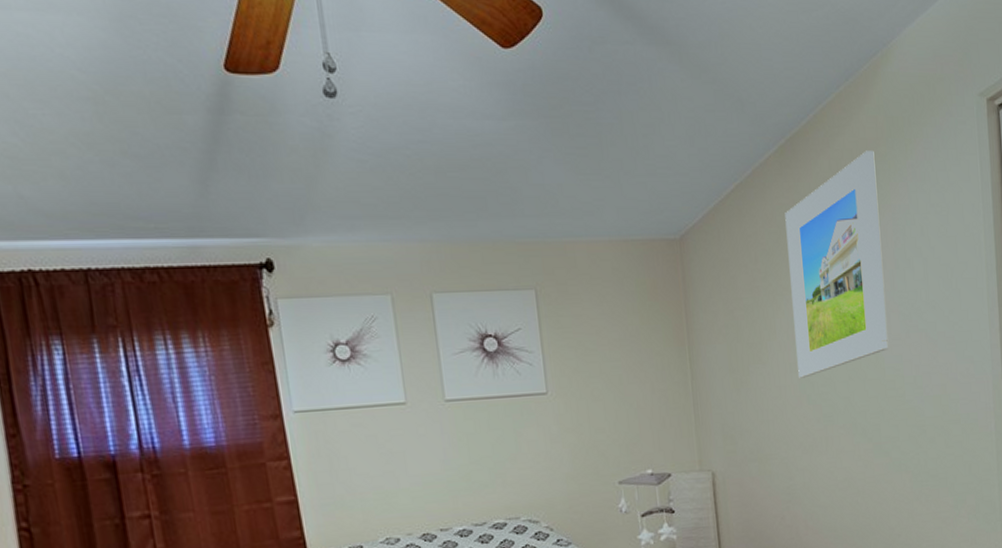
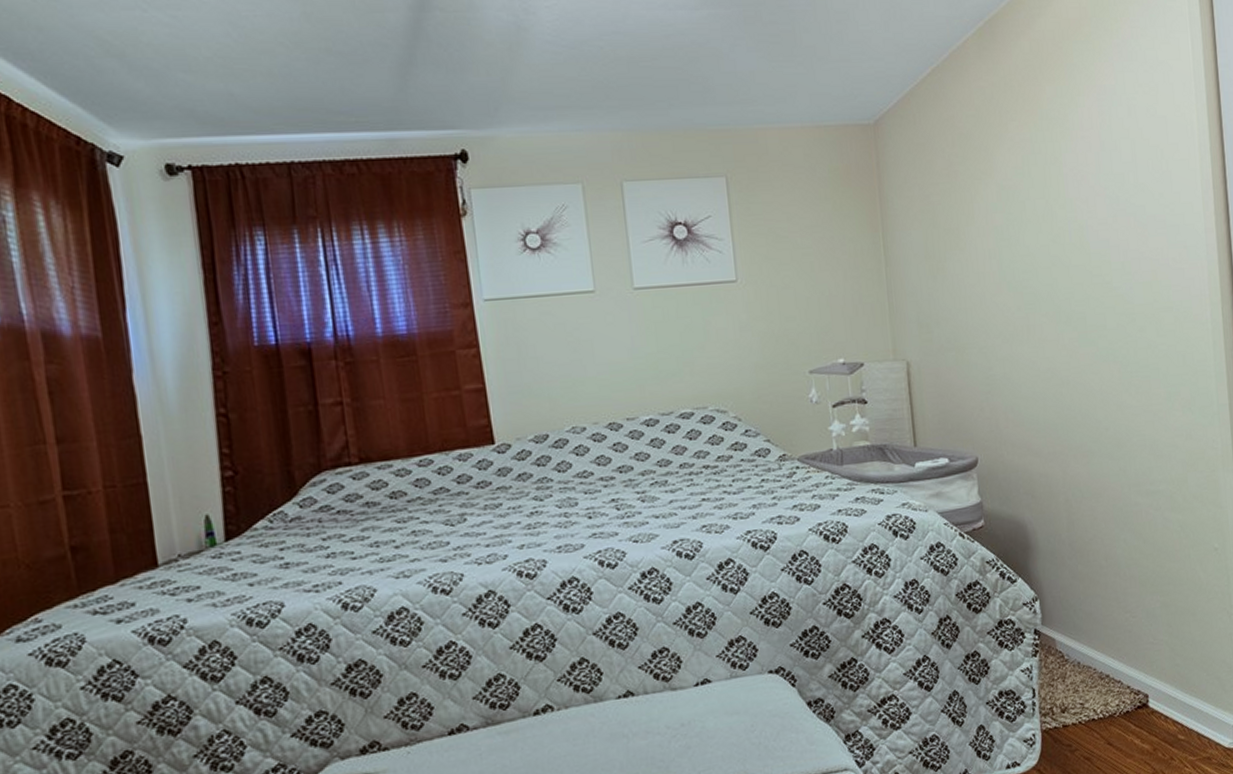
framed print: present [785,150,888,378] -> none [983,31,1094,265]

